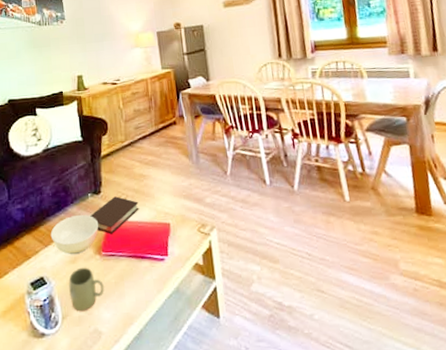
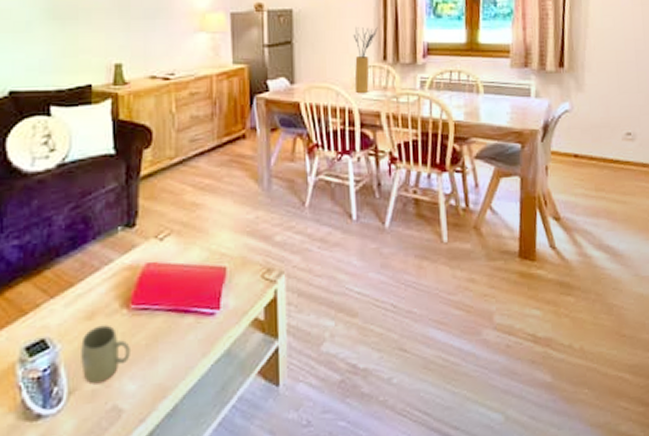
bowl: present [50,214,99,254] -> none [59,254,130,308]
book: present [90,196,139,235] -> none [118,231,187,282]
vase: none [252,32,272,85] -> present [353,27,378,94]

